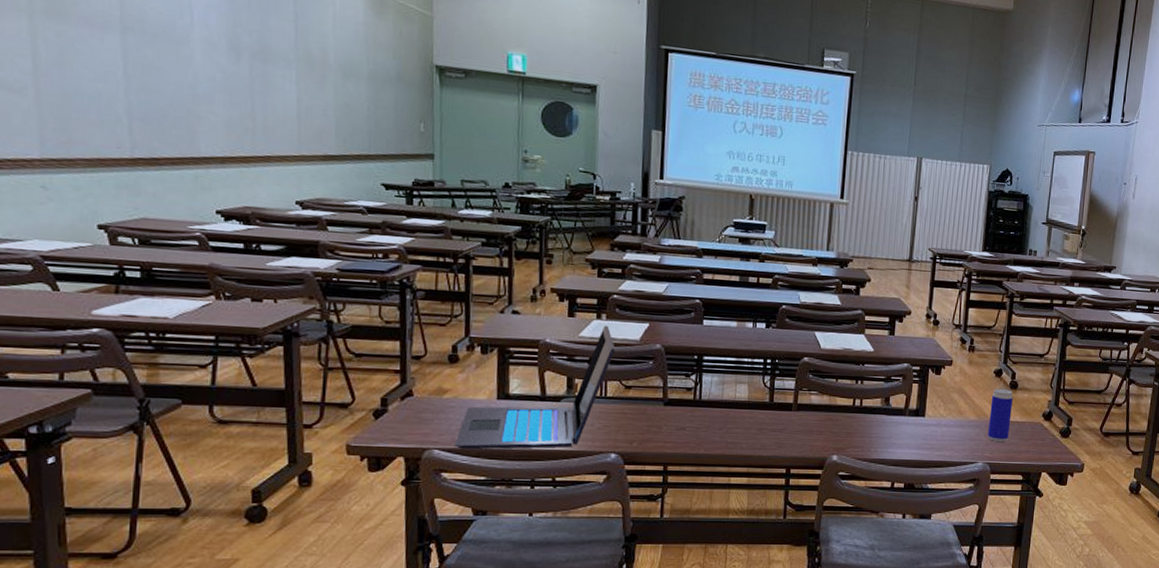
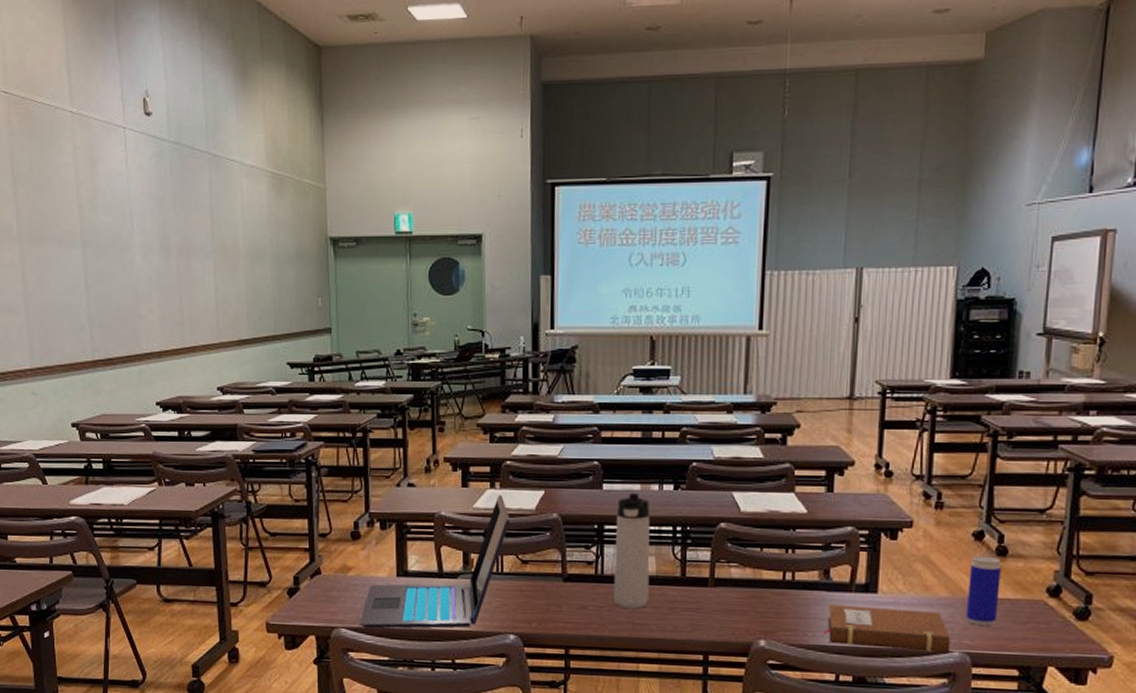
thermos bottle: none [709,329,745,430] -> present [613,493,650,610]
notebook: none [882,426,977,463] -> present [823,605,951,653]

